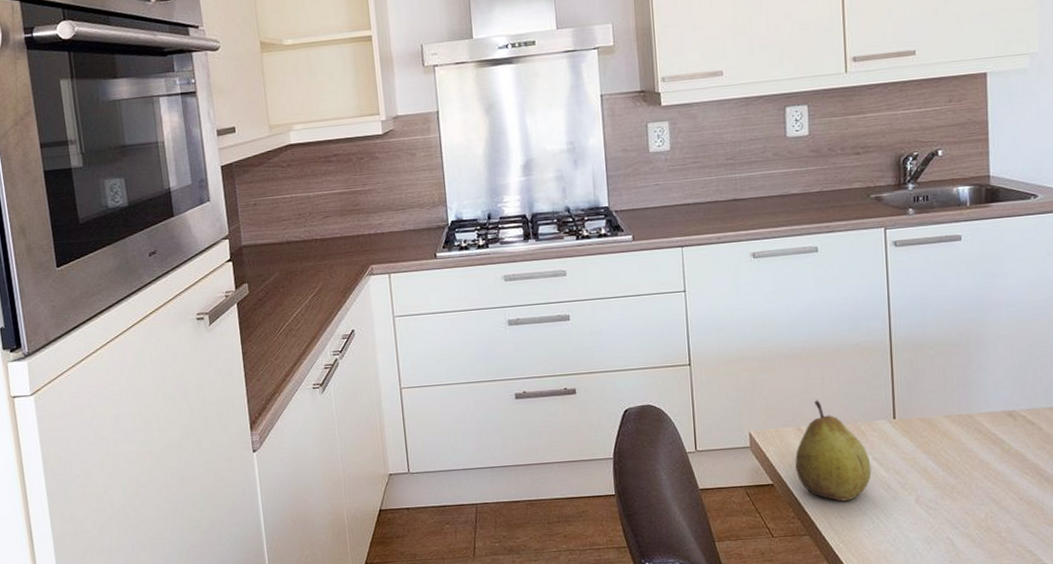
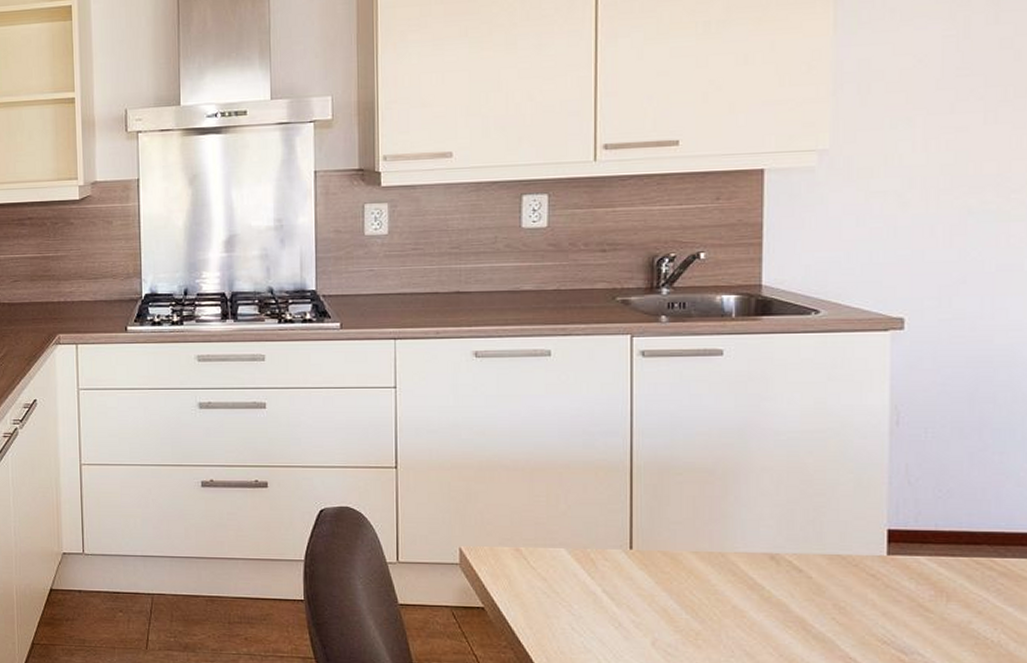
fruit: present [795,400,872,502] -> none [511,519,600,636]

